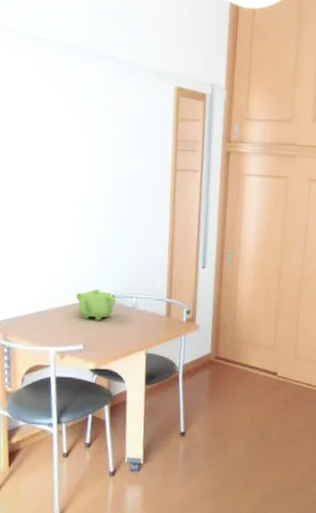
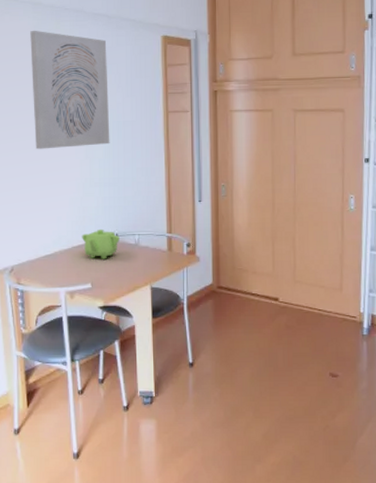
wall art: none [30,67,115,200] -> present [30,30,110,149]

